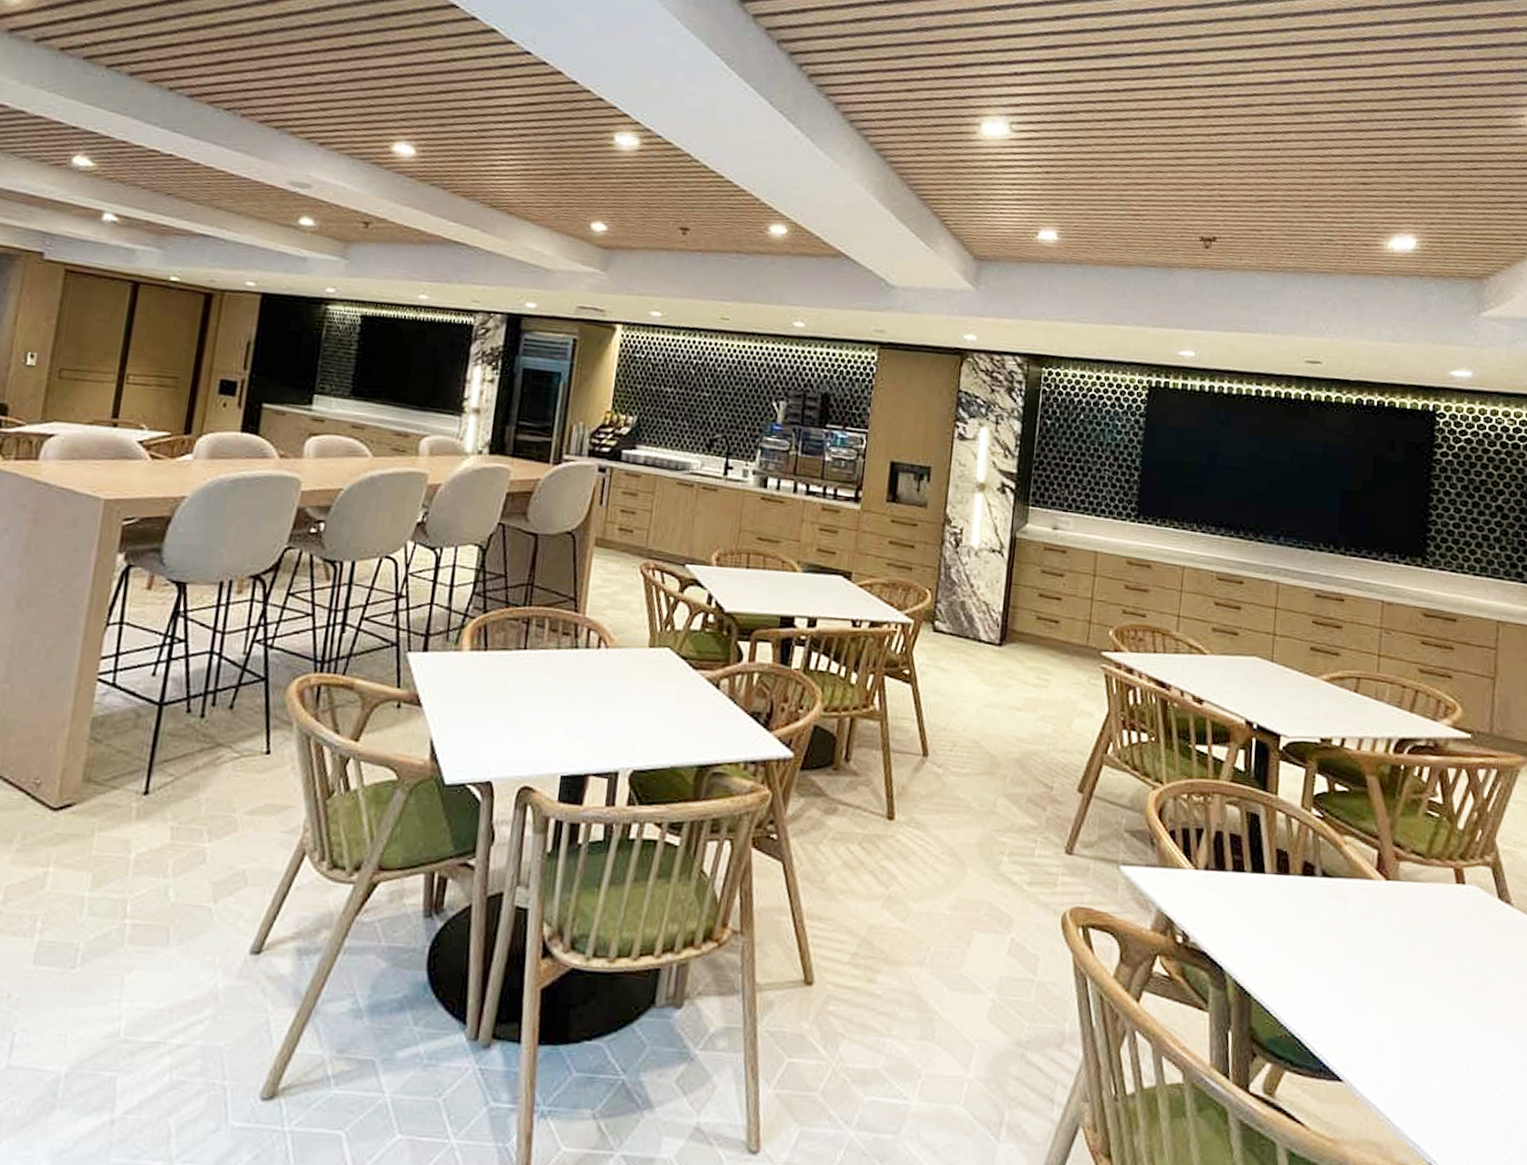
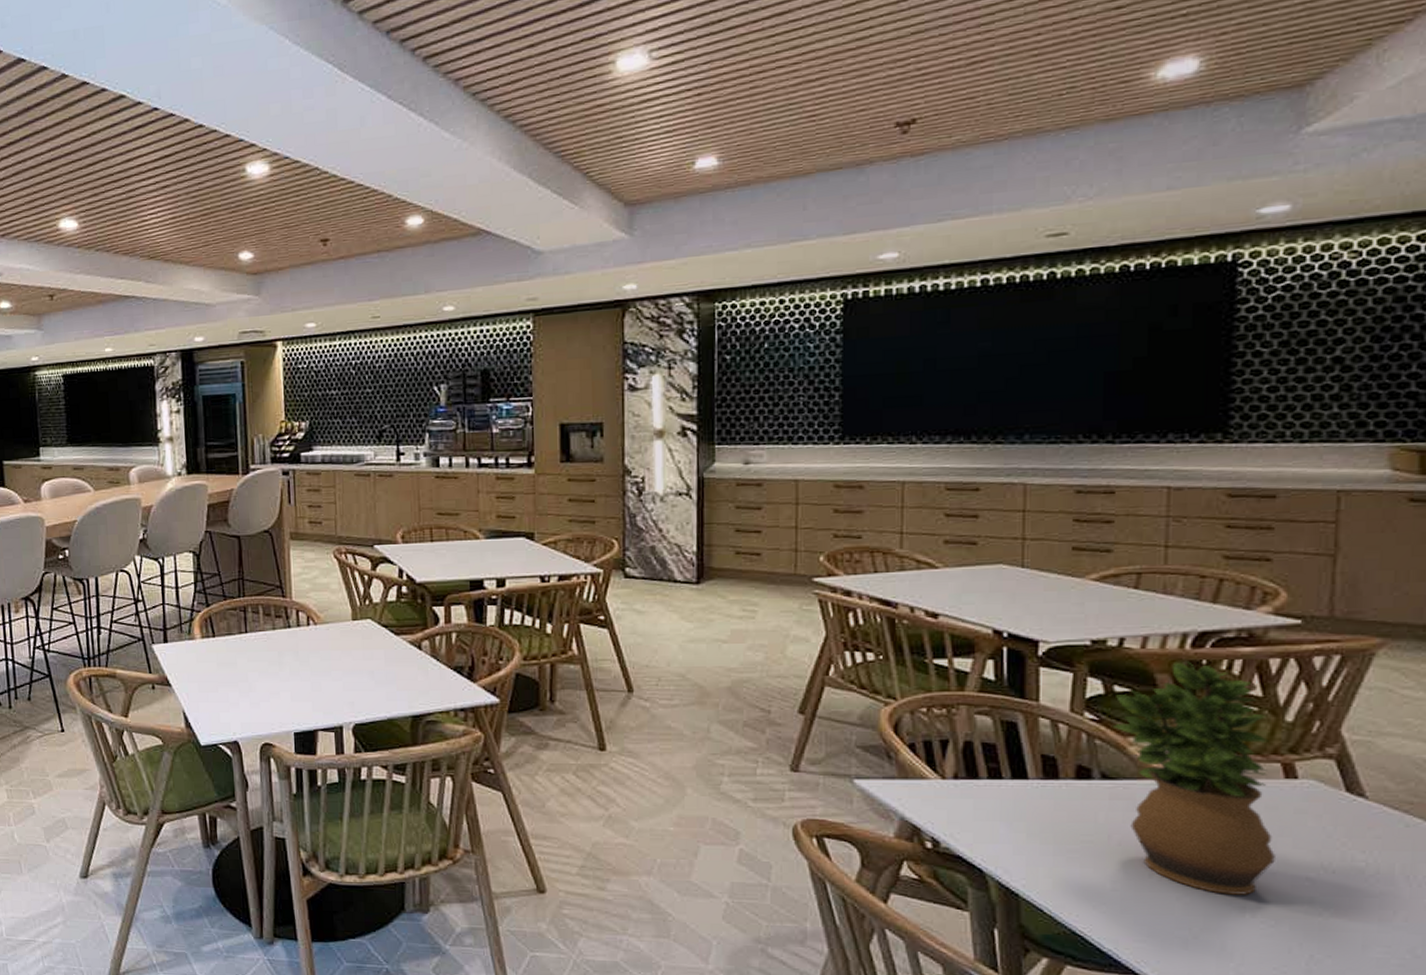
potted plant: none [1332,765,1448,999] -> present [1112,661,1275,896]

